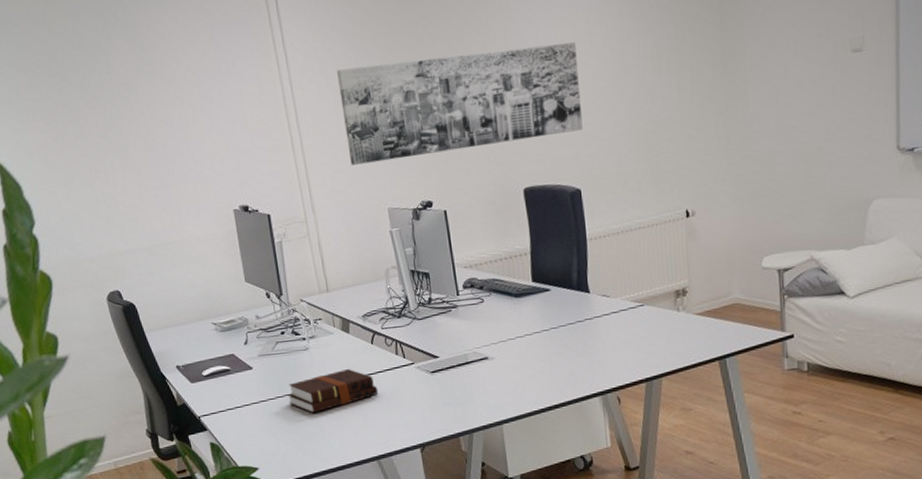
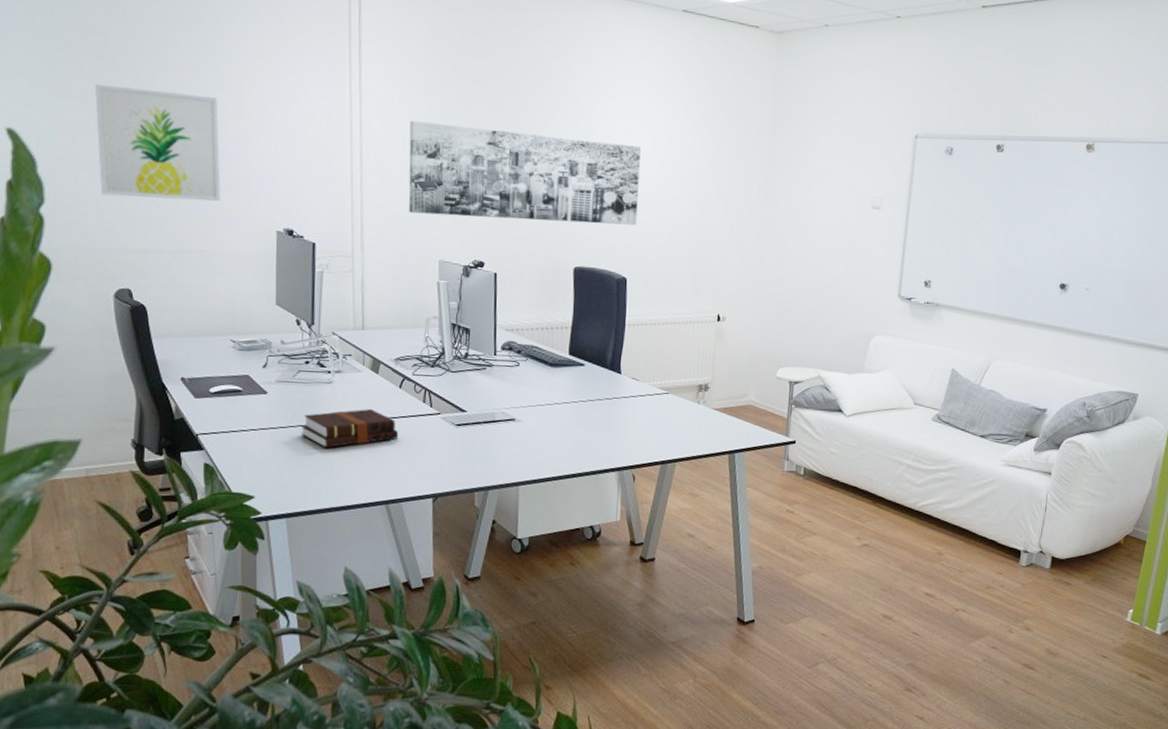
wall art: none [54,90,179,207] -> present [94,83,221,202]

